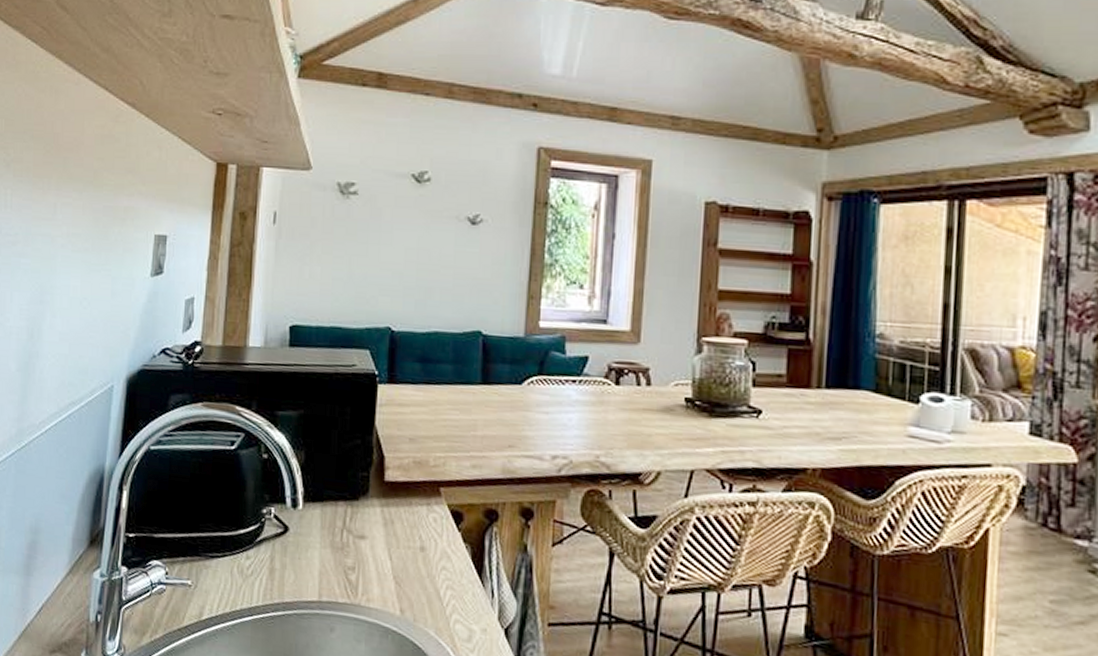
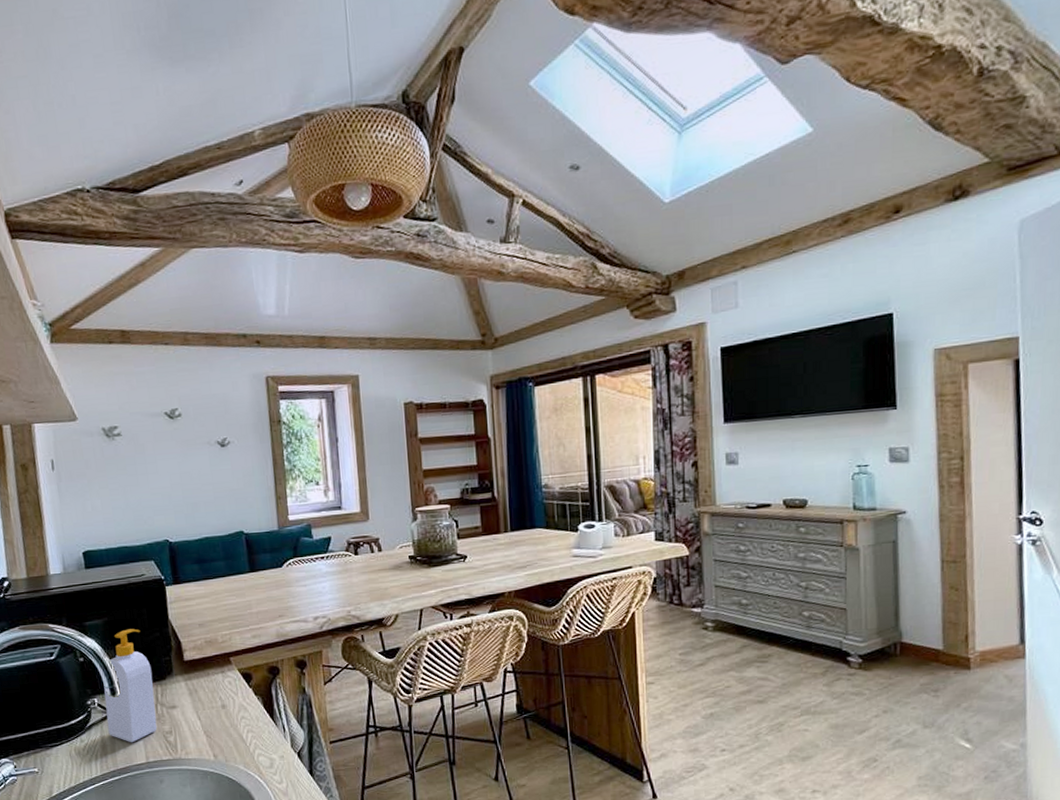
soap bottle: none [280,428,345,573] -> present [104,628,158,743]

